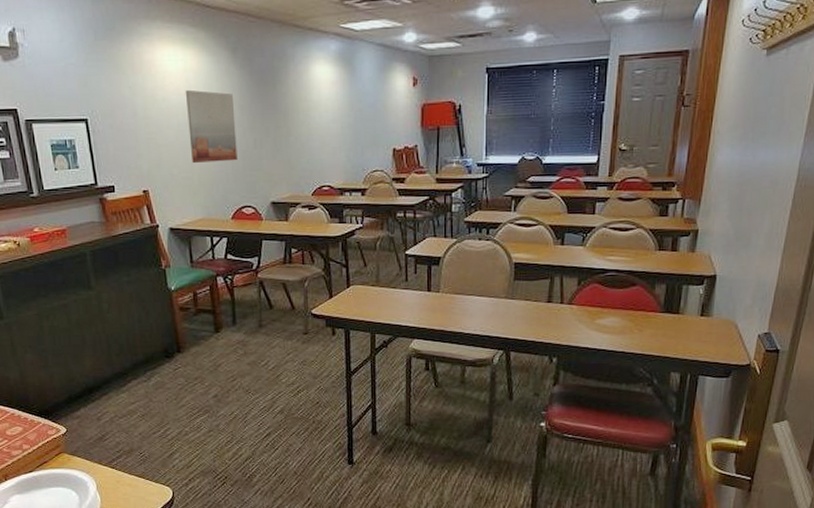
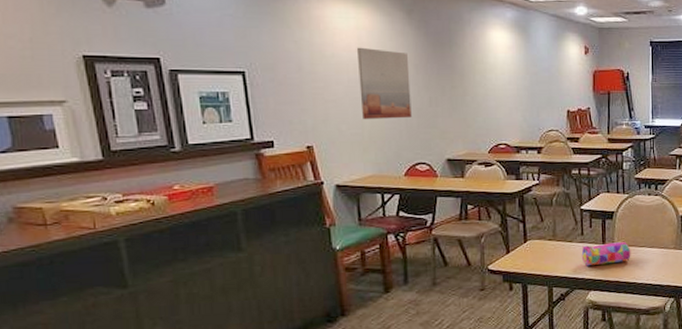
pencil case: none [405,288,458,314] -> present [581,241,631,267]

